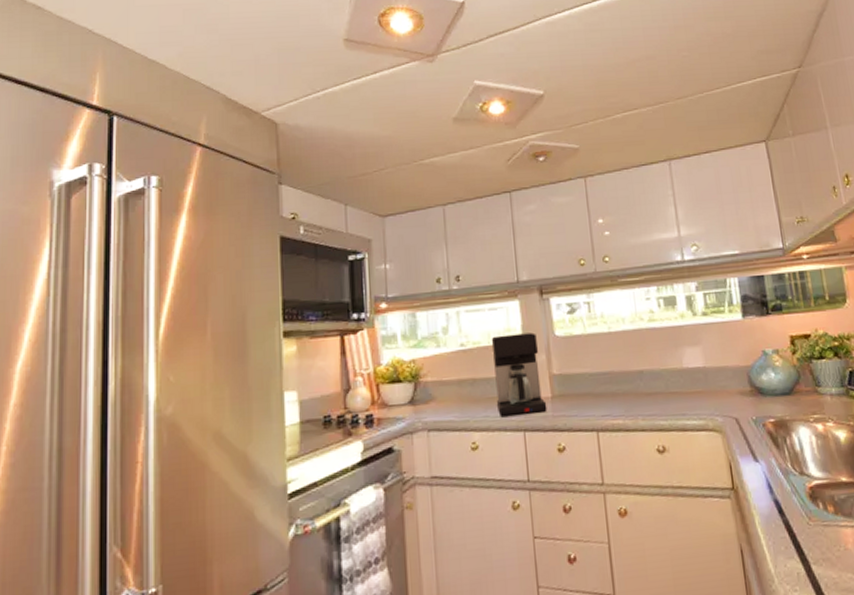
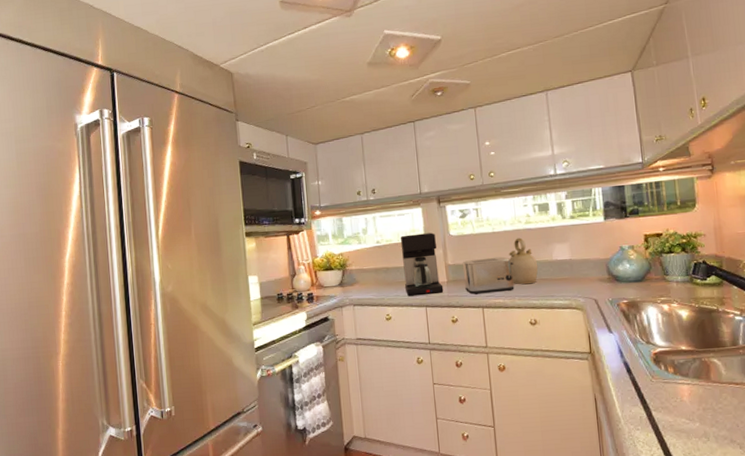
toaster: none [570,363,637,415] -> present [462,256,515,296]
jug: none [629,339,666,401] -> present [509,237,538,285]

